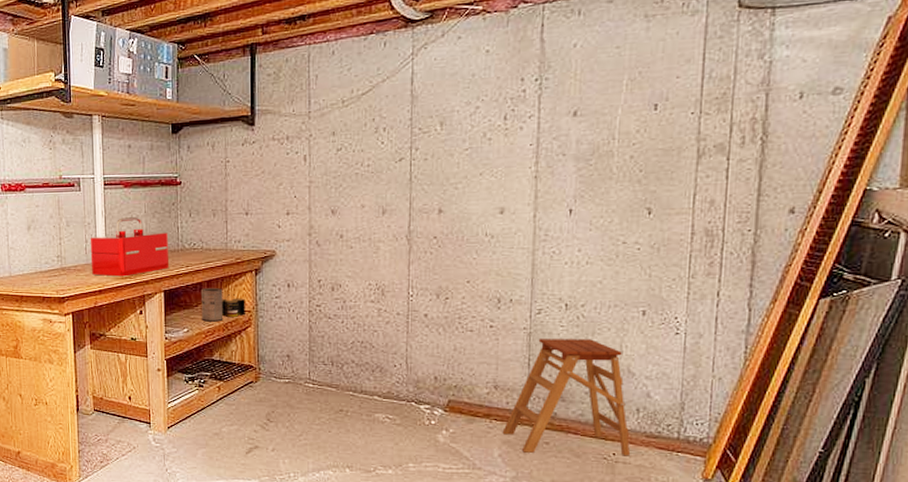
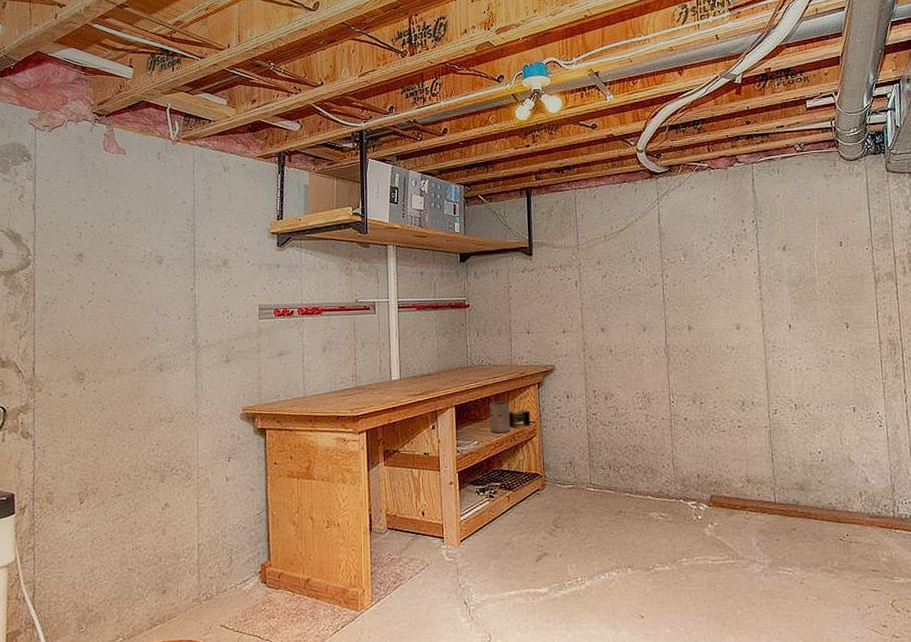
toolbox: present [90,217,170,277] -> none [384,337,460,394]
step ladder: present [502,339,631,456] -> none [757,434,860,540]

